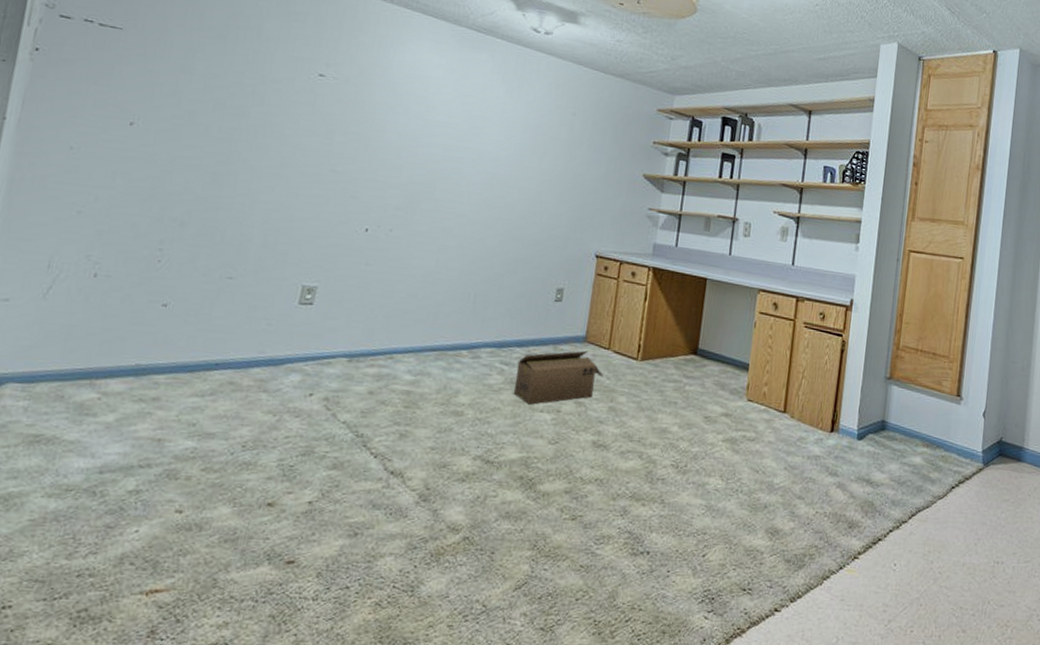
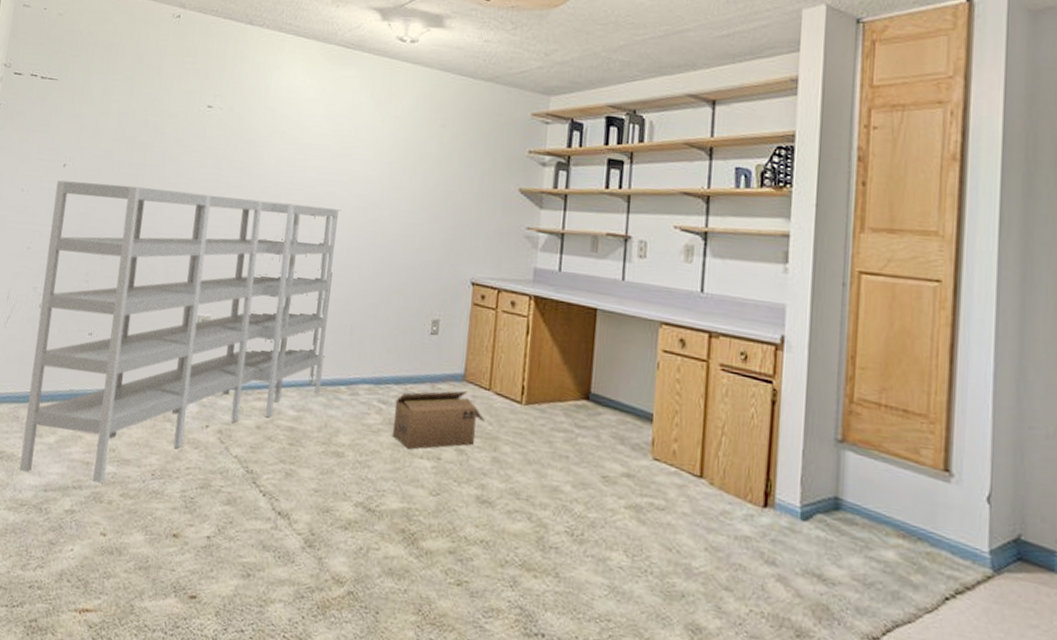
shelving unit: none [63,139,468,461] -> present [19,180,341,484]

